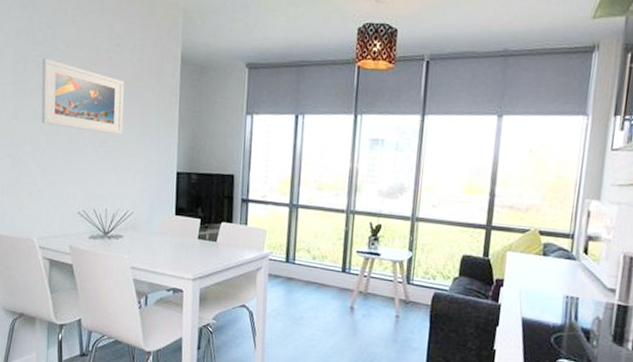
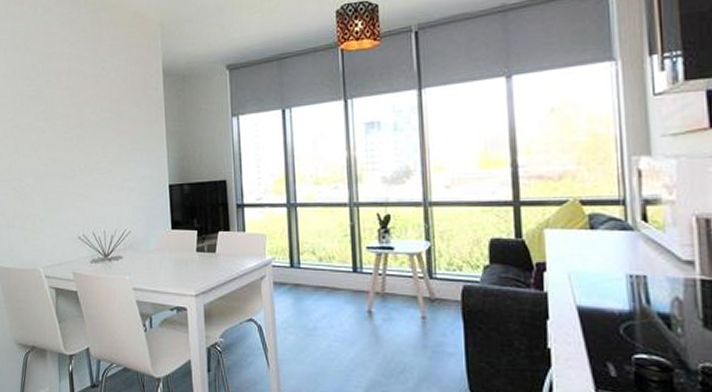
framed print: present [41,58,124,136] -> none [37,91,115,156]

